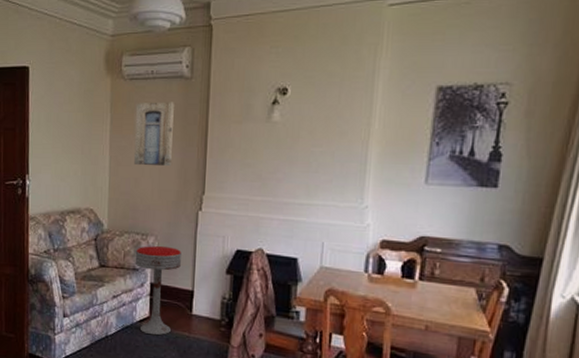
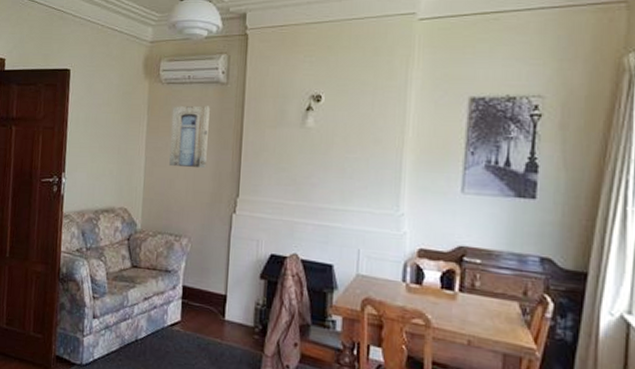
bar stool: present [135,246,181,336] -> none [167,247,215,341]

